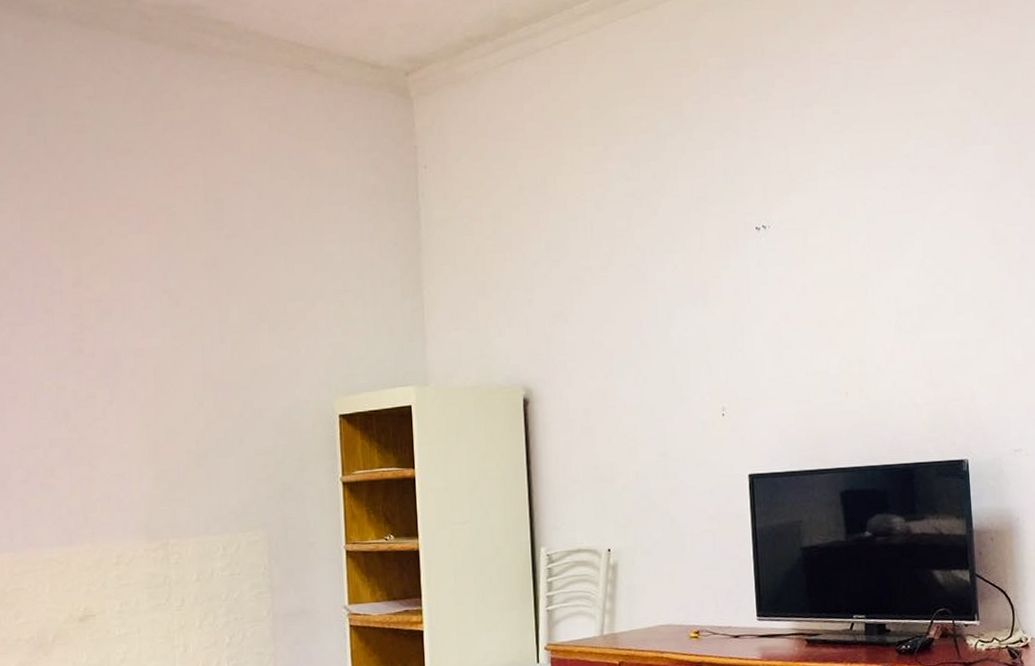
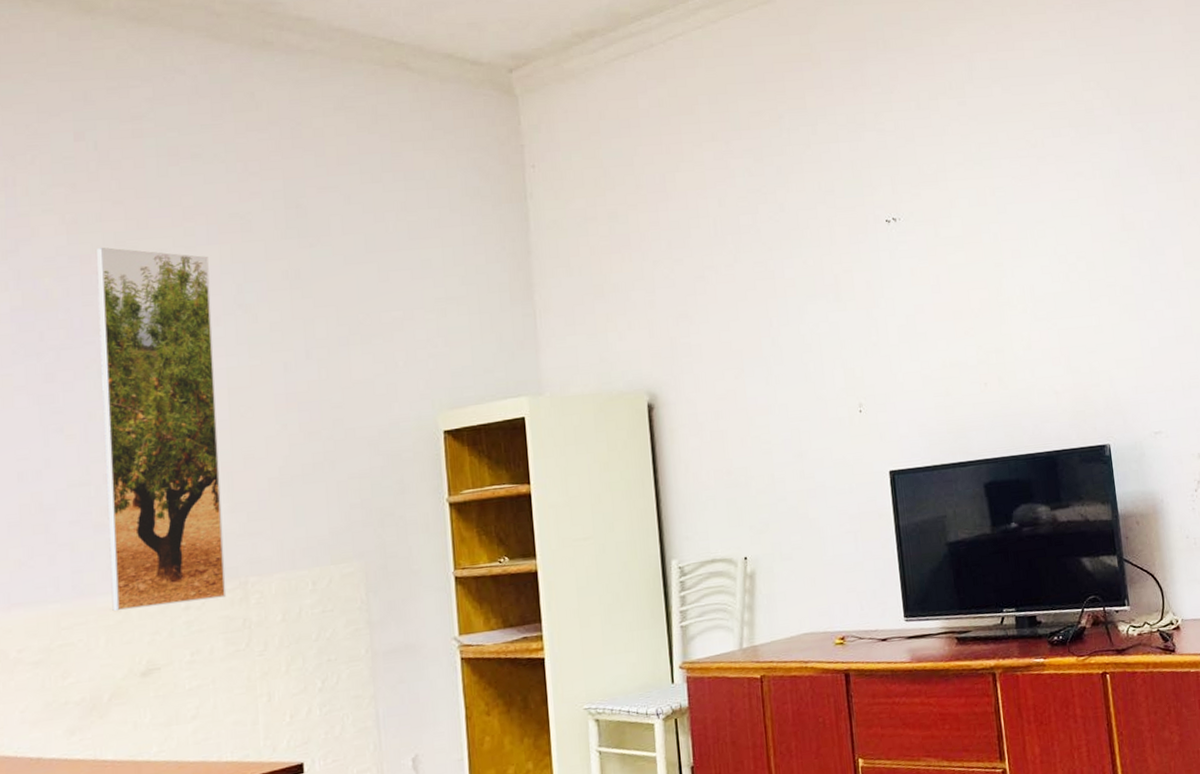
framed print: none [45,233,151,563] -> present [96,247,227,612]

